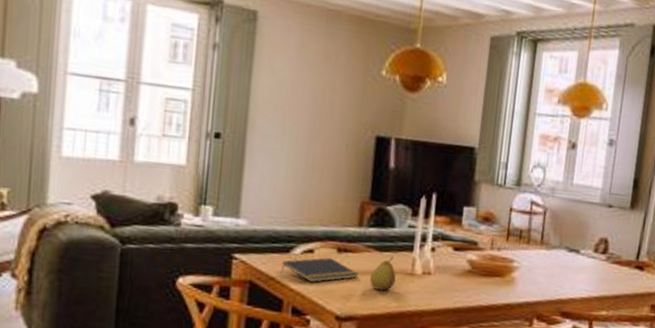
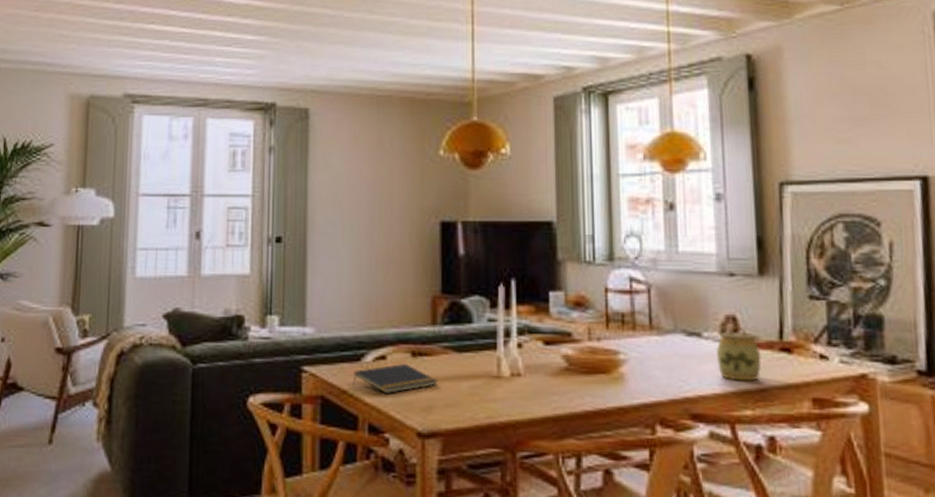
fruit: present [370,256,396,290] -> none [451,357,480,398]
jar: none [587,246,621,290] -> present [715,325,762,382]

